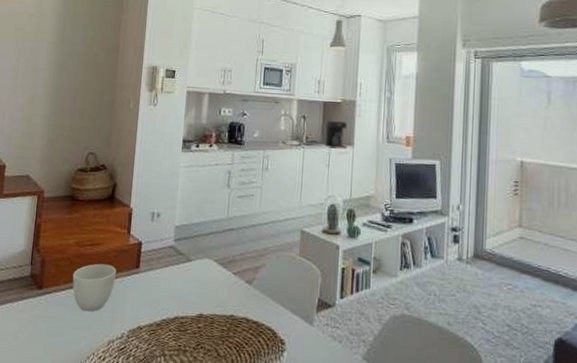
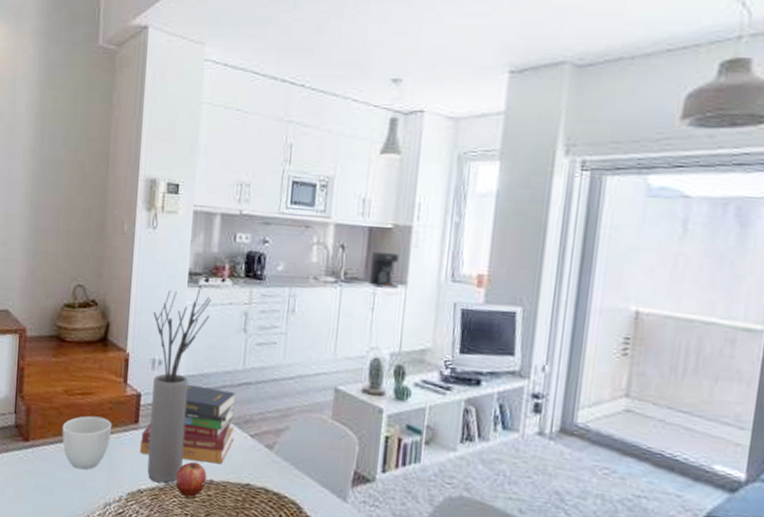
books: none [140,232,222,300] -> present [140,384,237,464]
vase: none [146,150,202,320] -> present [147,285,212,484]
fruit: none [170,298,198,330] -> present [175,461,207,497]

